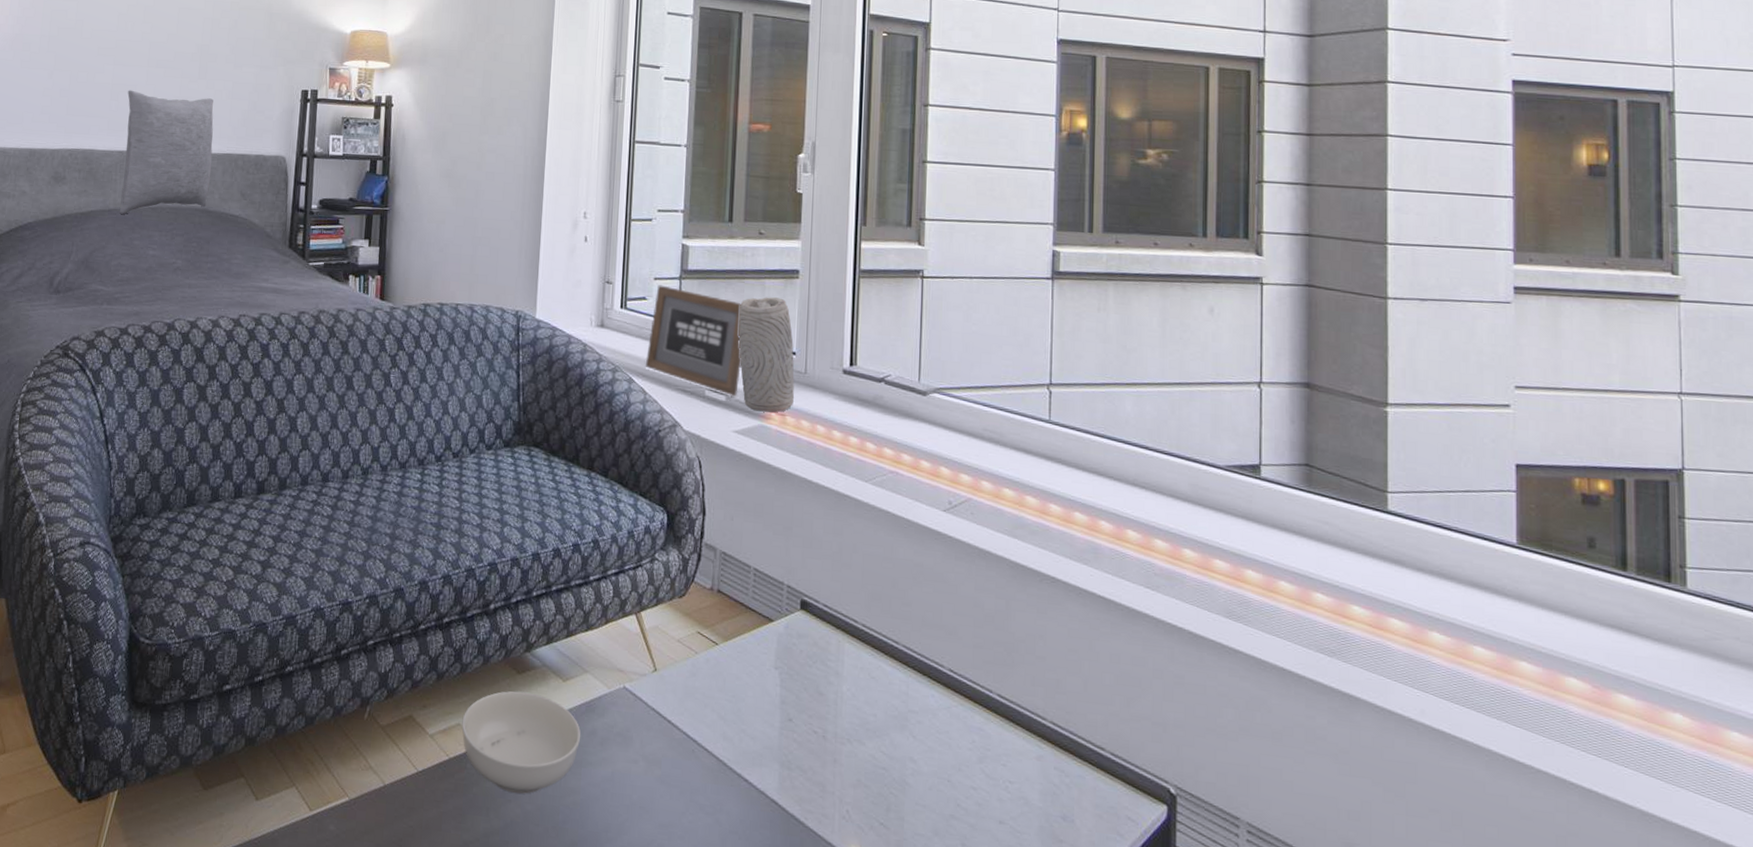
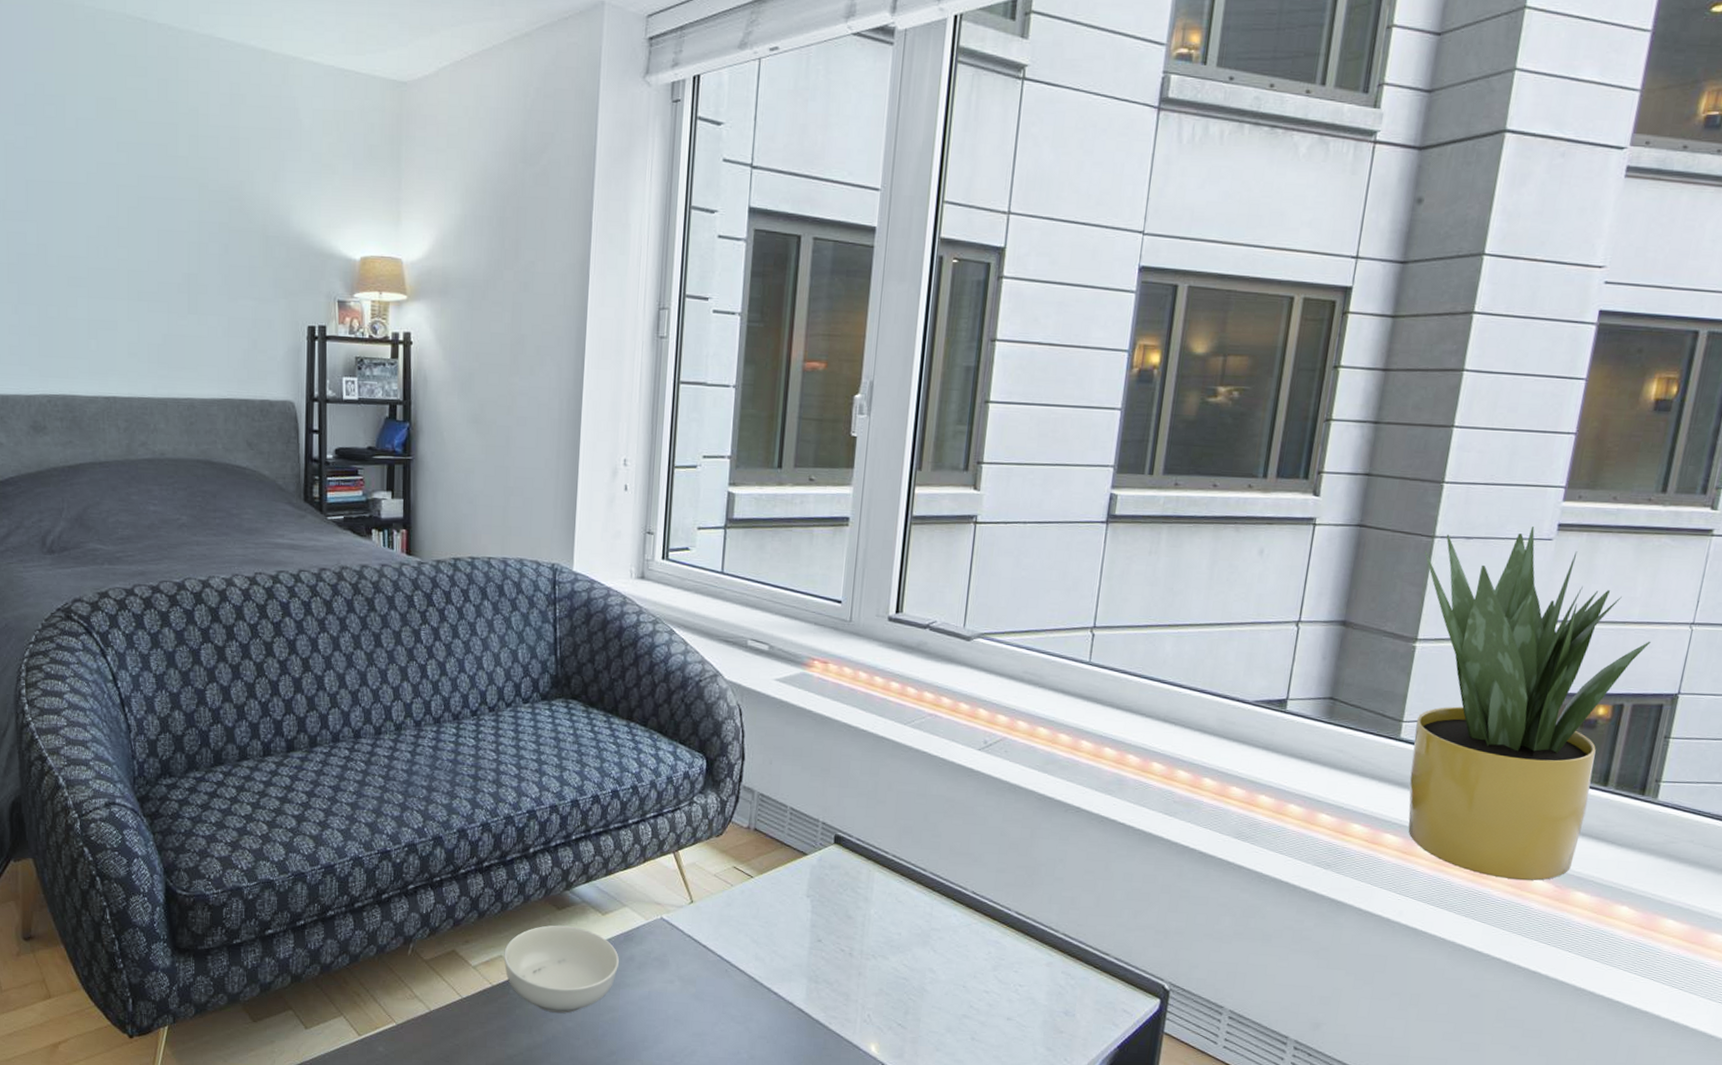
pillow: present [120,90,213,214] -> none [108,327,212,467]
picture frame: present [645,285,741,396] -> none [686,534,788,645]
vase: present [738,297,795,412] -> none [783,545,840,660]
planter: none [1378,289,1639,679] -> present [1408,526,1651,881]

